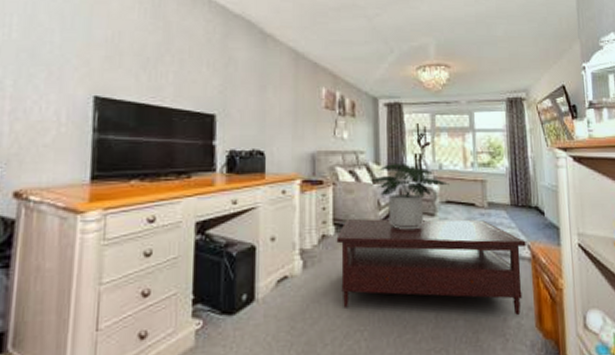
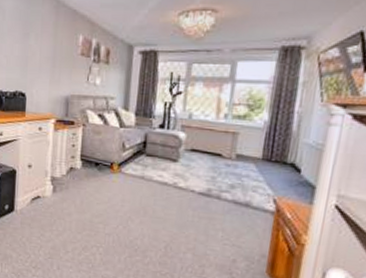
coffee table: present [336,218,526,316] -> none [82,157,273,260]
potted plant: present [370,164,449,230] -> none [117,110,197,172]

